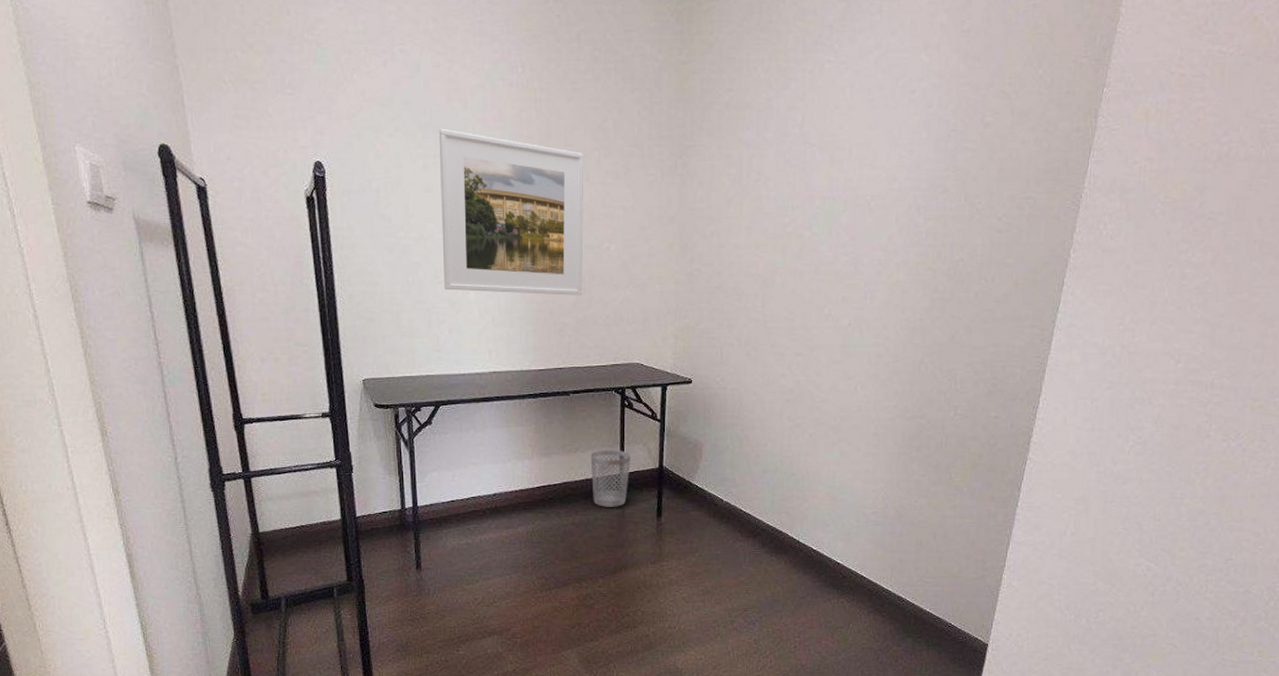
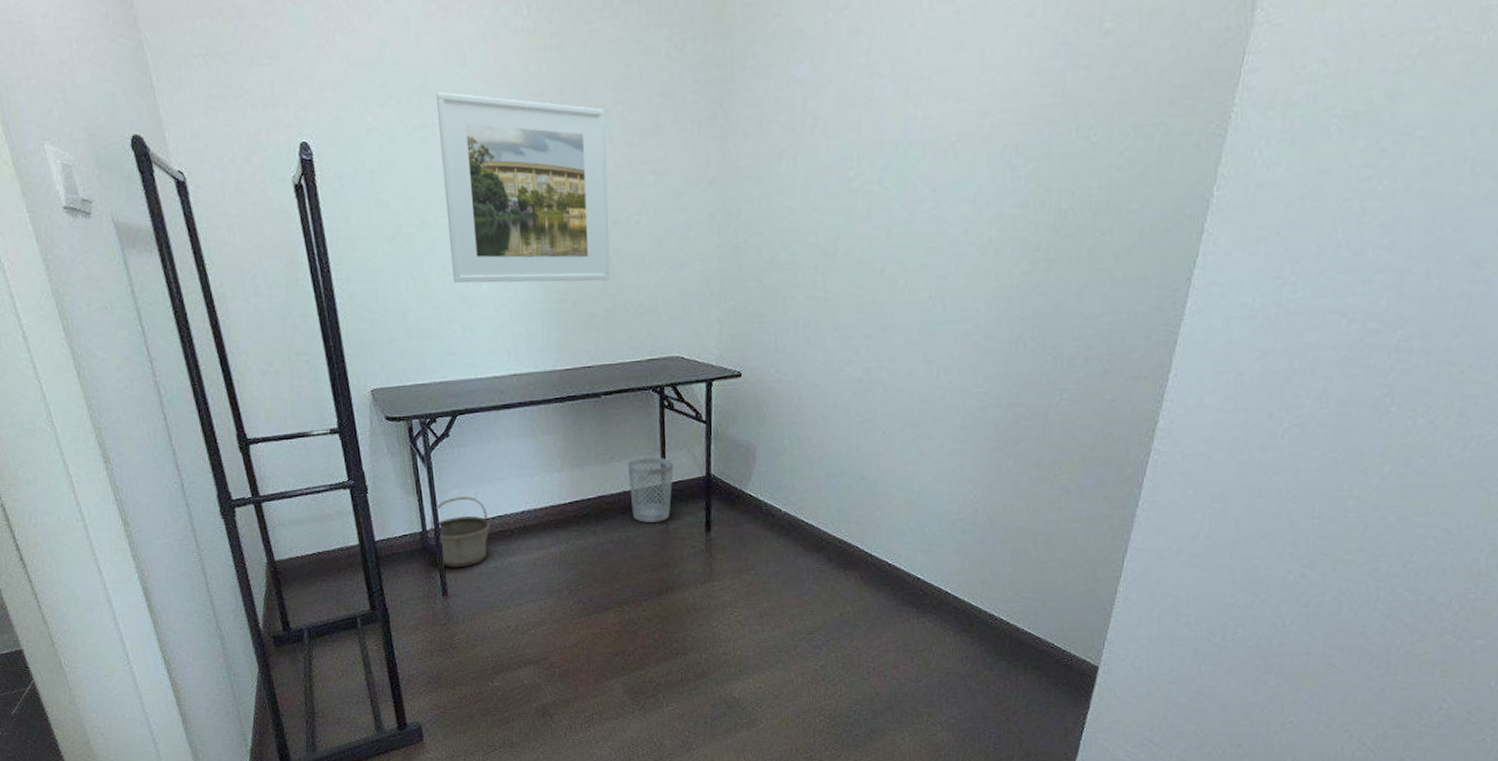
basket: none [408,479,465,543] -> present [429,496,491,567]

